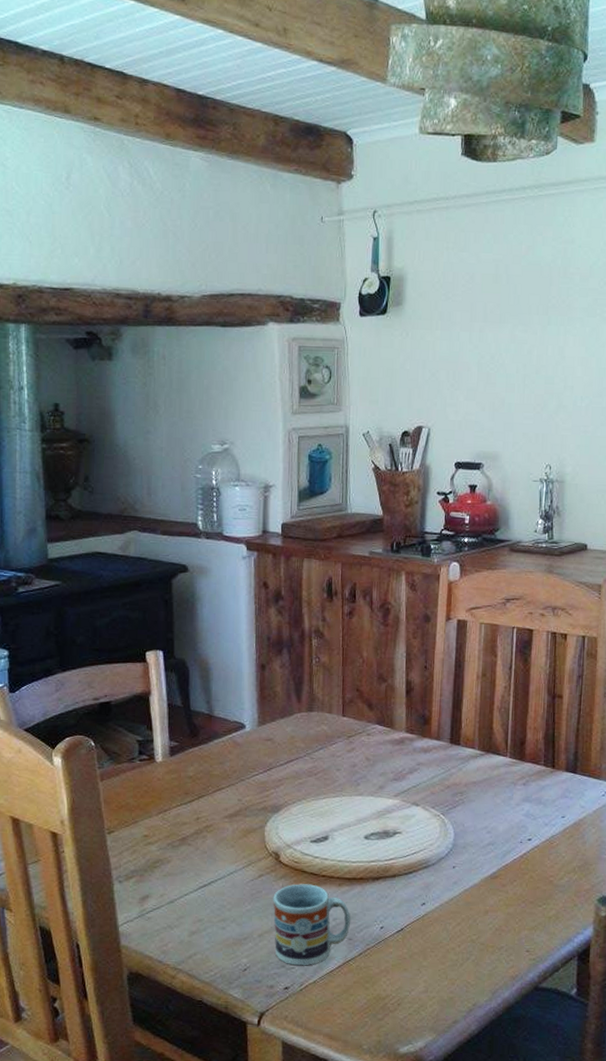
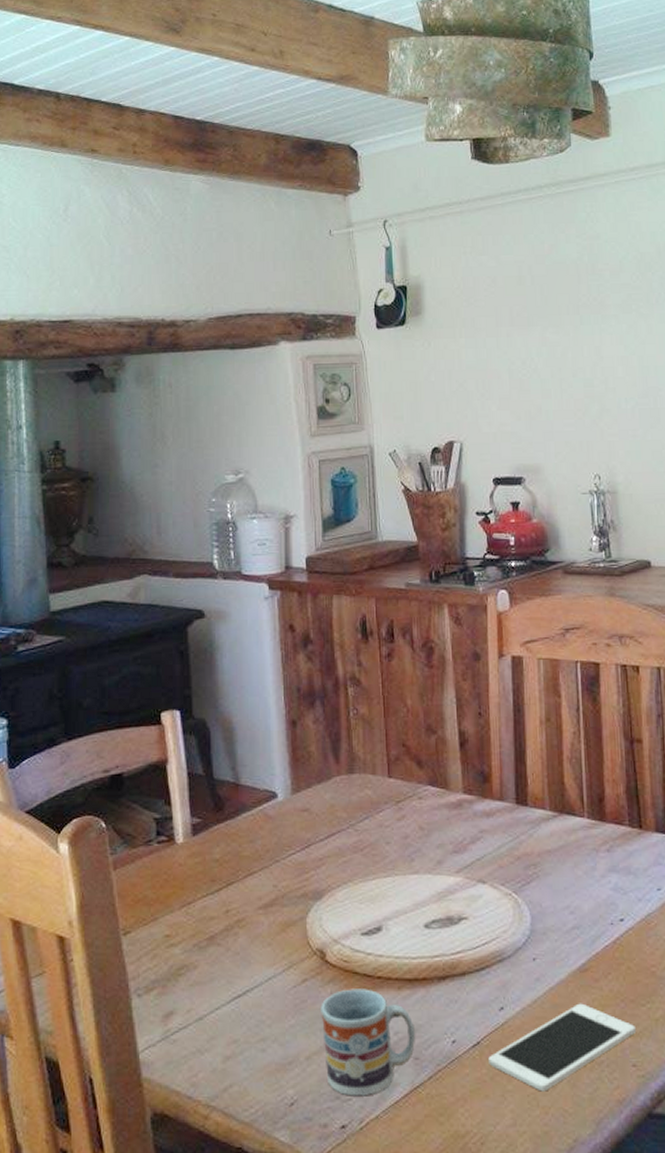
cell phone: none [409,902,532,968] -> present [488,1003,635,1092]

